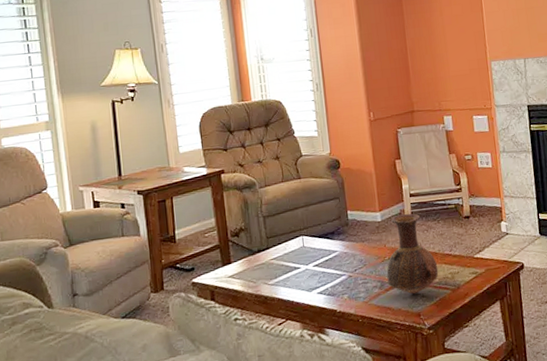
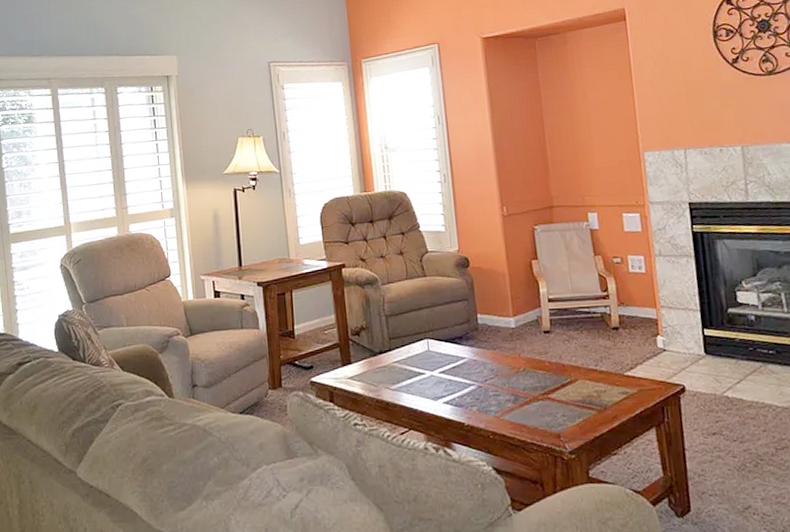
vase: present [386,213,439,295] -> none [521,320,582,413]

